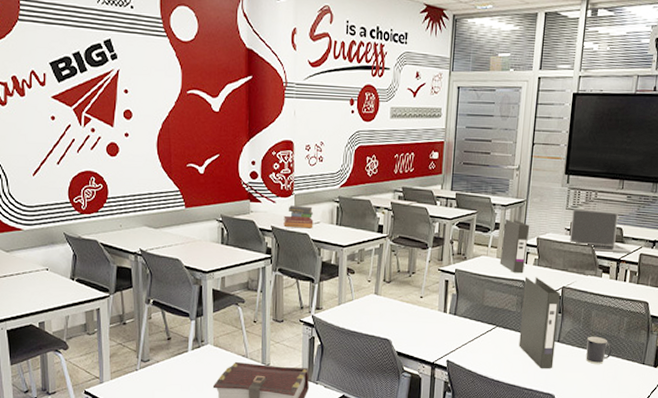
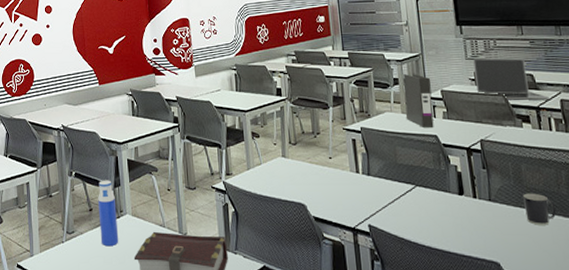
water bottle: none [177,309,198,375] -> present [98,180,119,247]
books: present [283,205,314,229] -> none [186,75,215,97]
binder: present [519,276,560,368] -> none [436,131,491,231]

